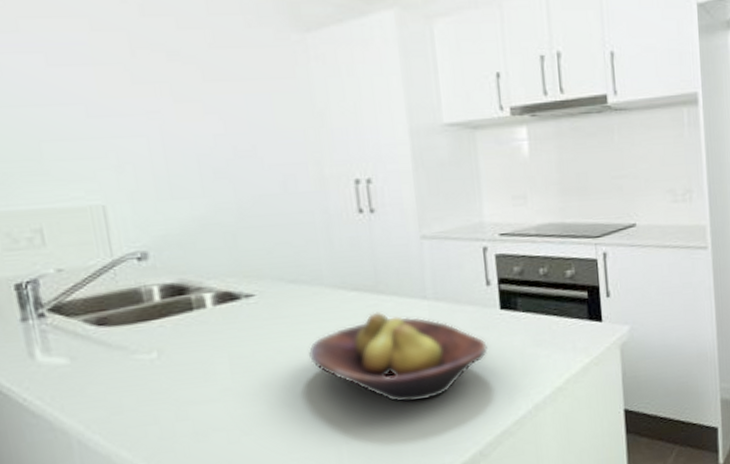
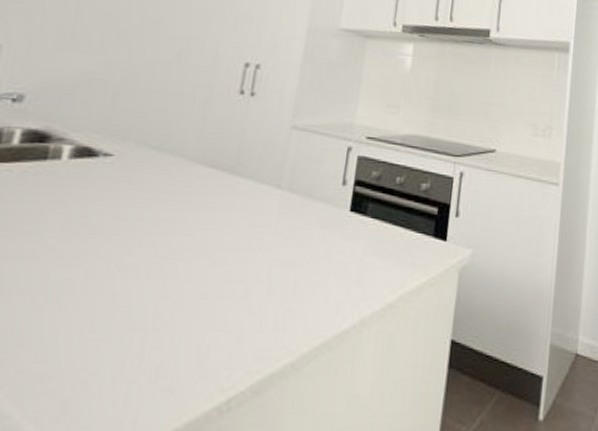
fruit bowl: present [309,311,488,403] -> none [146,192,328,295]

